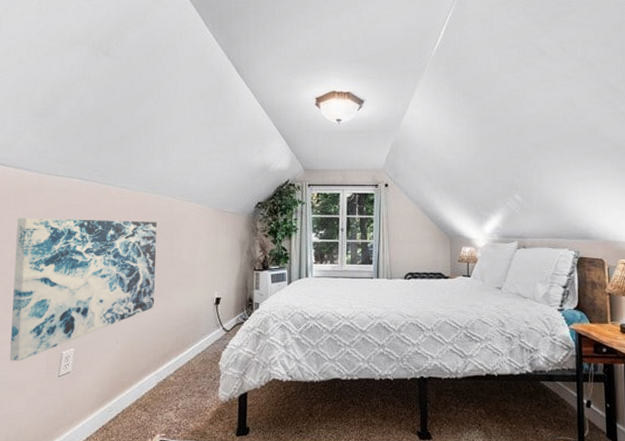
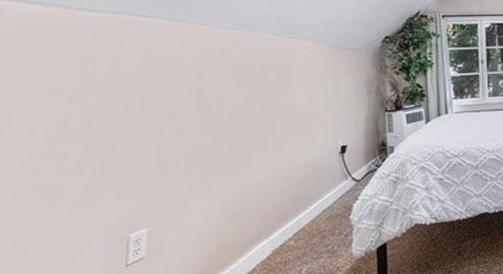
wall art: present [10,218,157,361] -> none [32,64,261,259]

